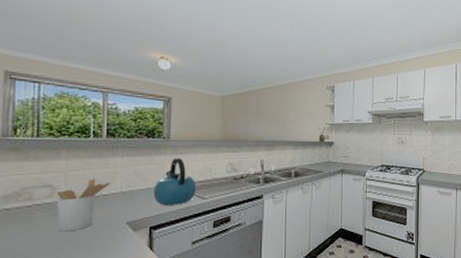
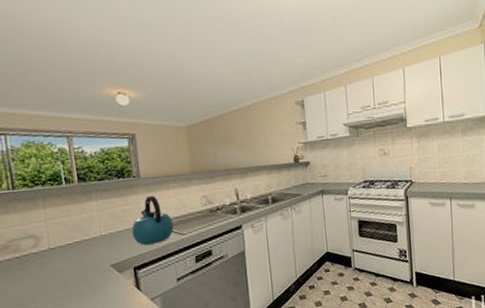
utensil holder: present [57,178,111,232] -> none [41,224,90,279]

